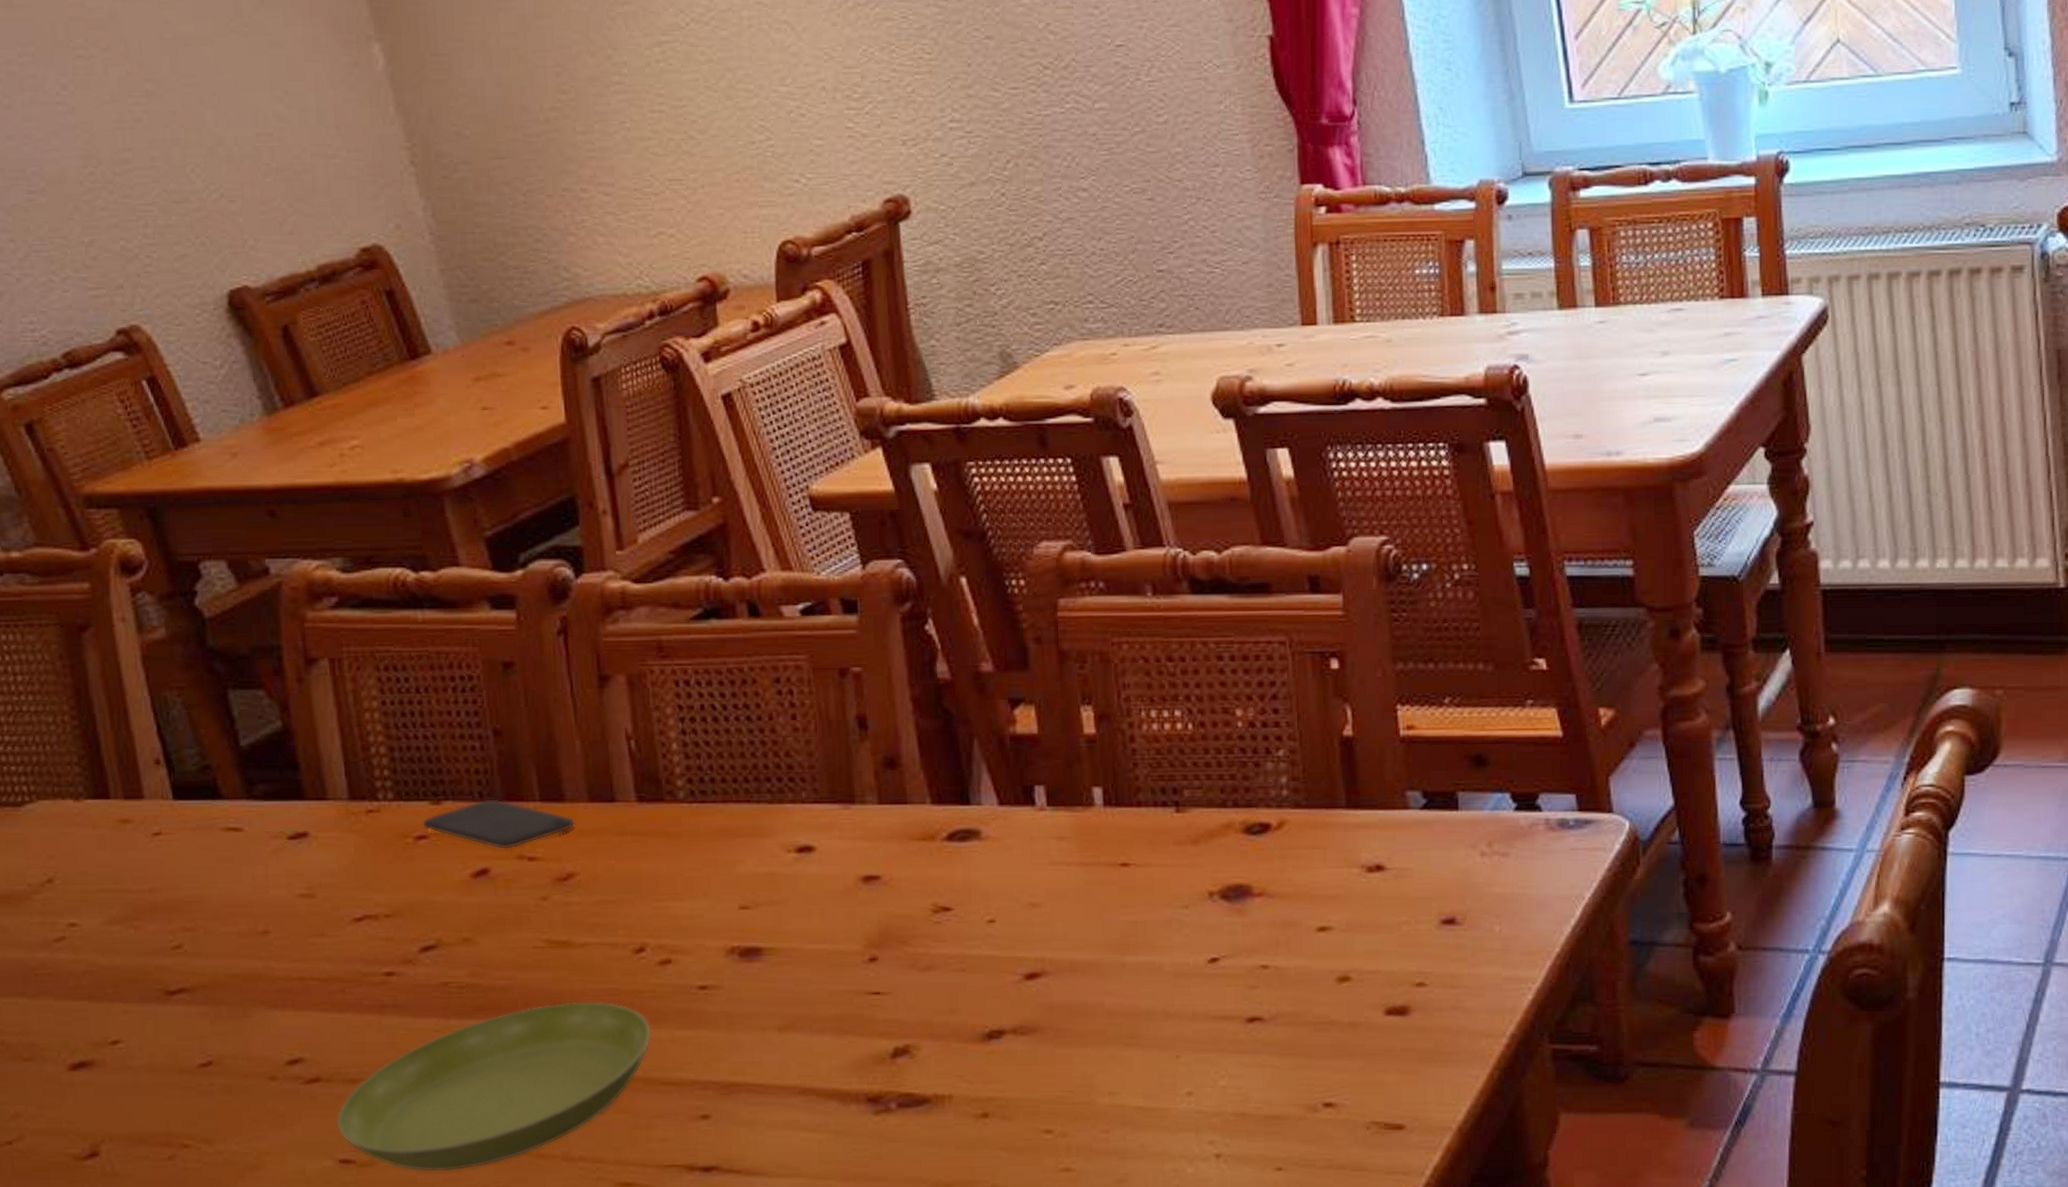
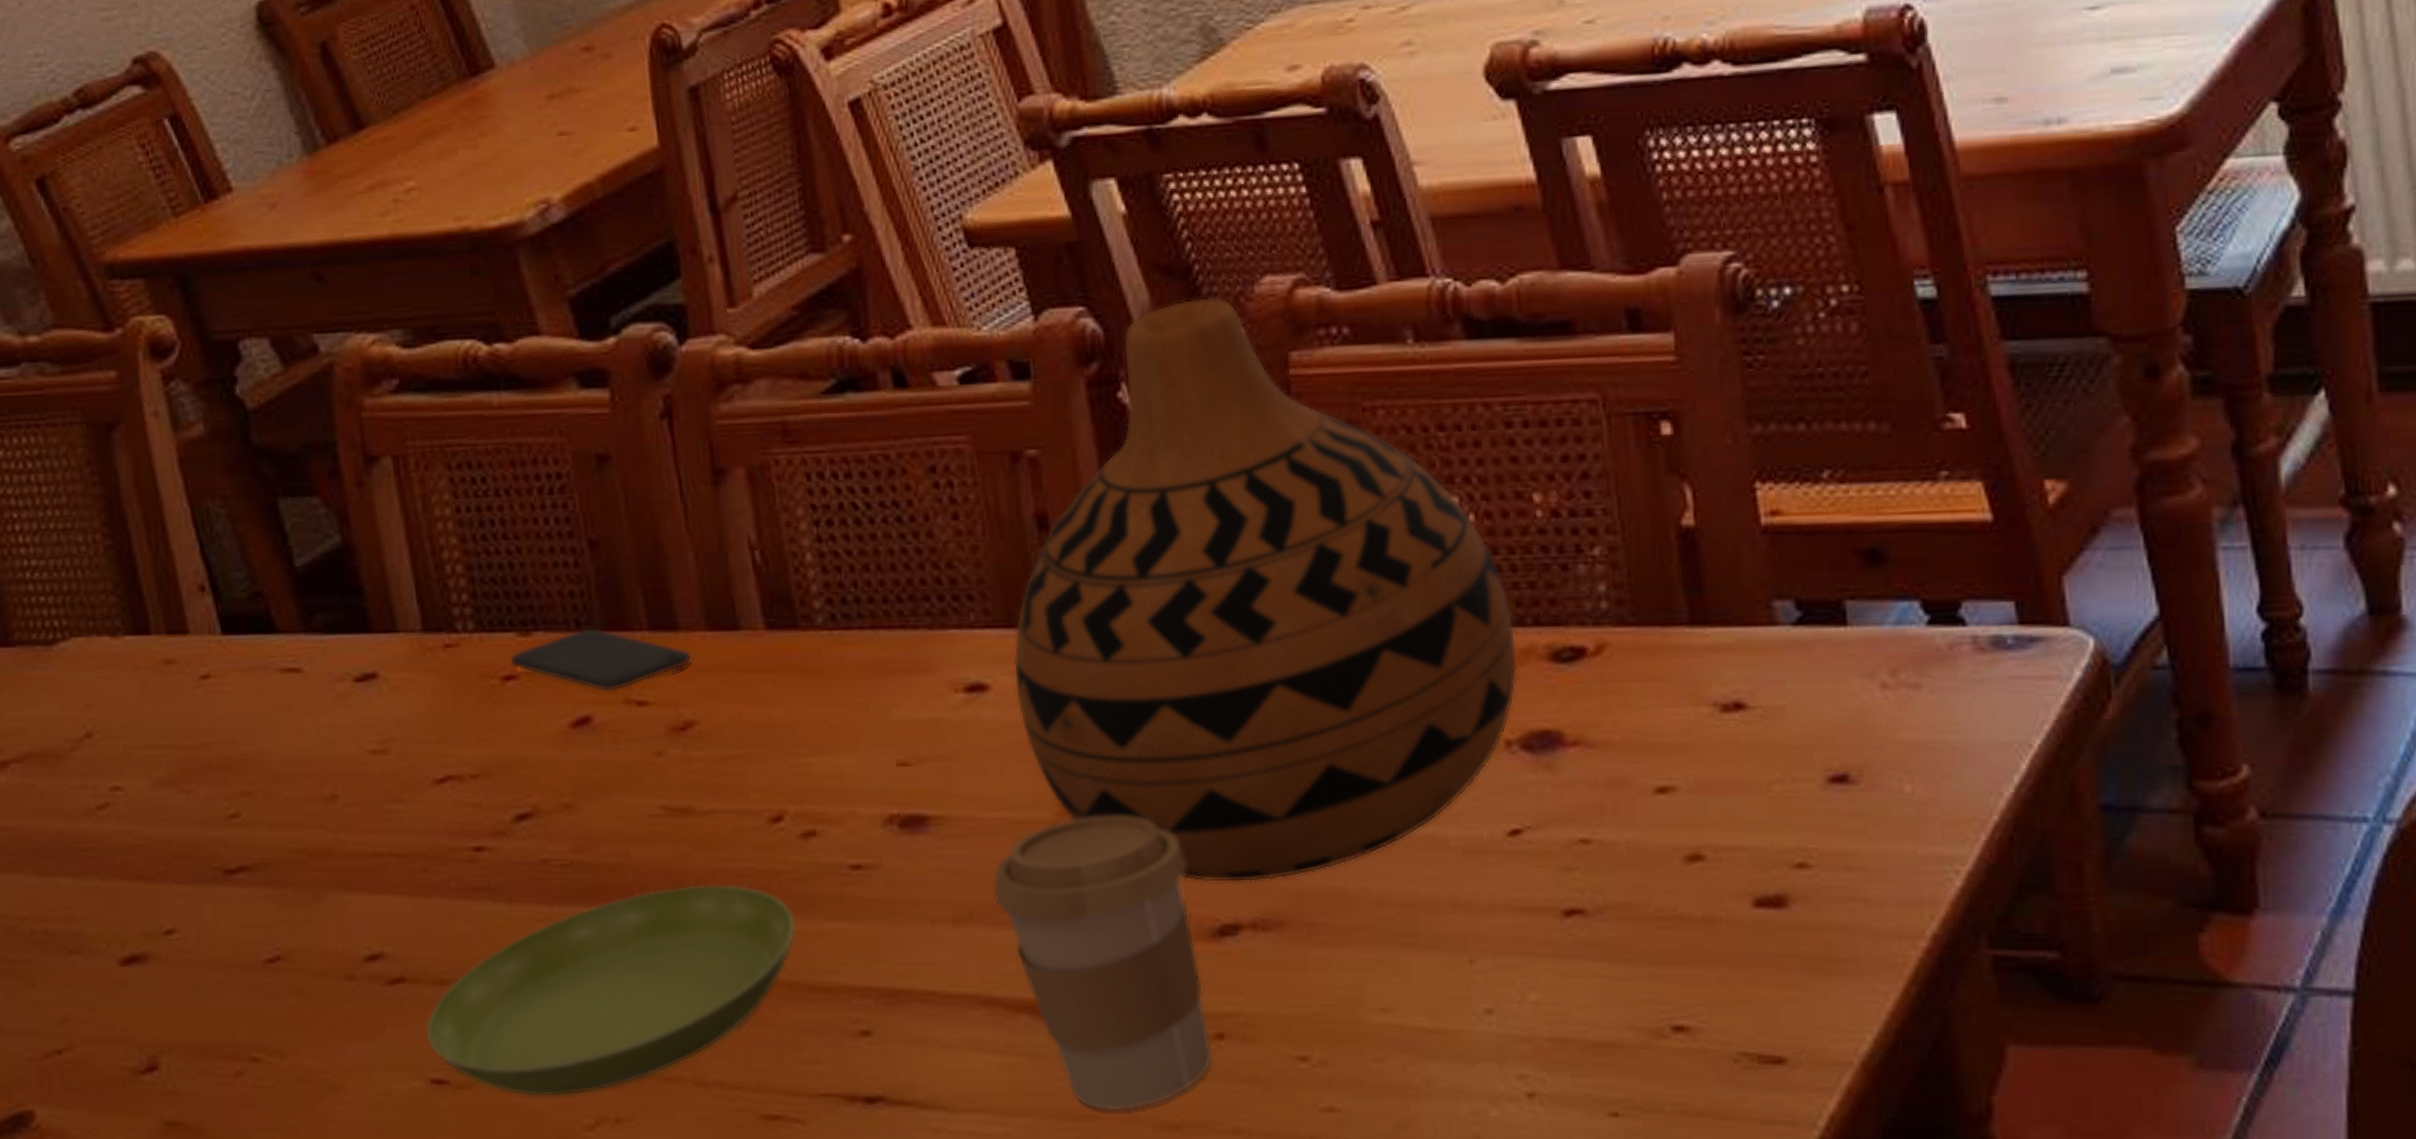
coffee cup: none [811,947,979,1174] -> present [992,815,1213,1111]
vase: none [835,556,1220,999] -> present [1013,297,1518,883]

